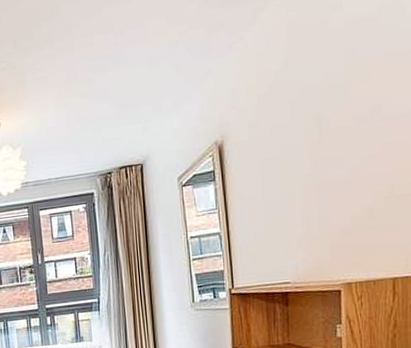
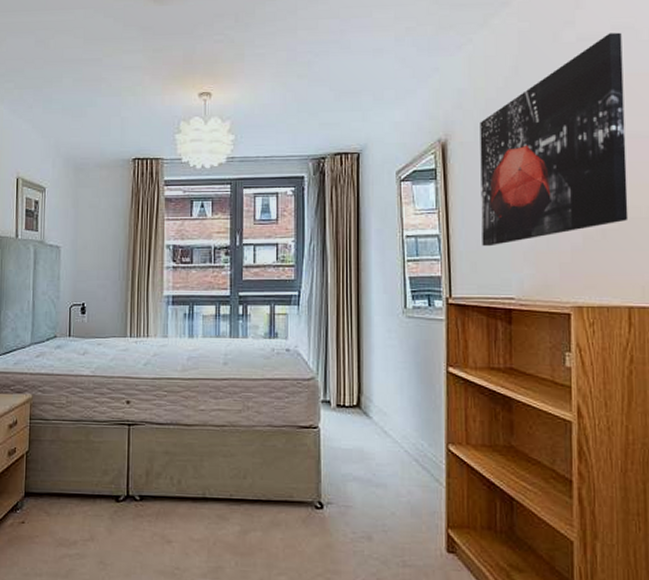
wall art: none [253,10,394,239] -> present [480,32,629,247]

